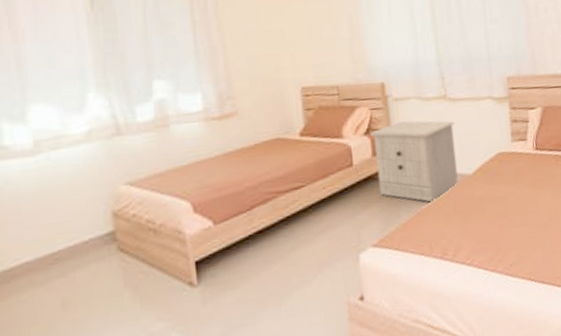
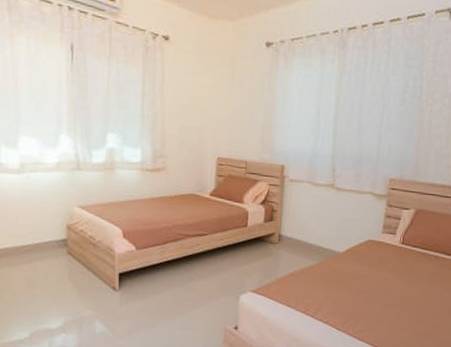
nightstand: present [370,121,458,203] -> none [264,199,336,268]

